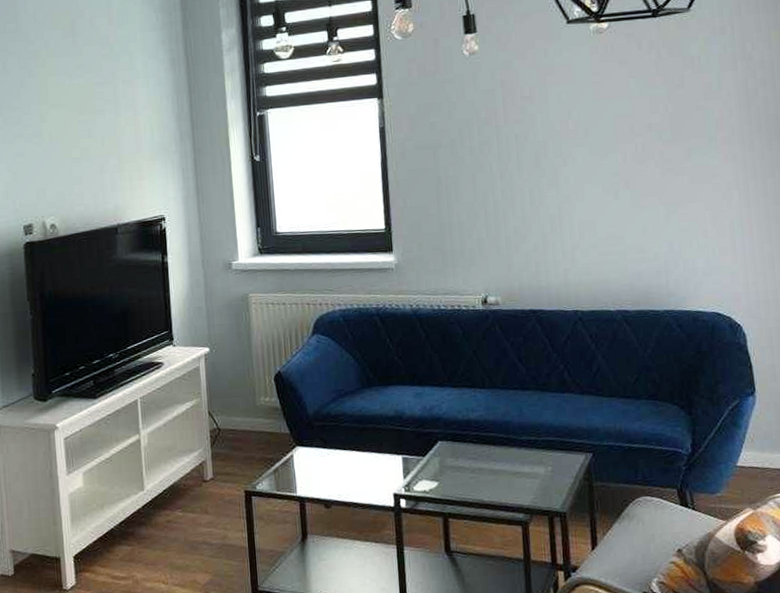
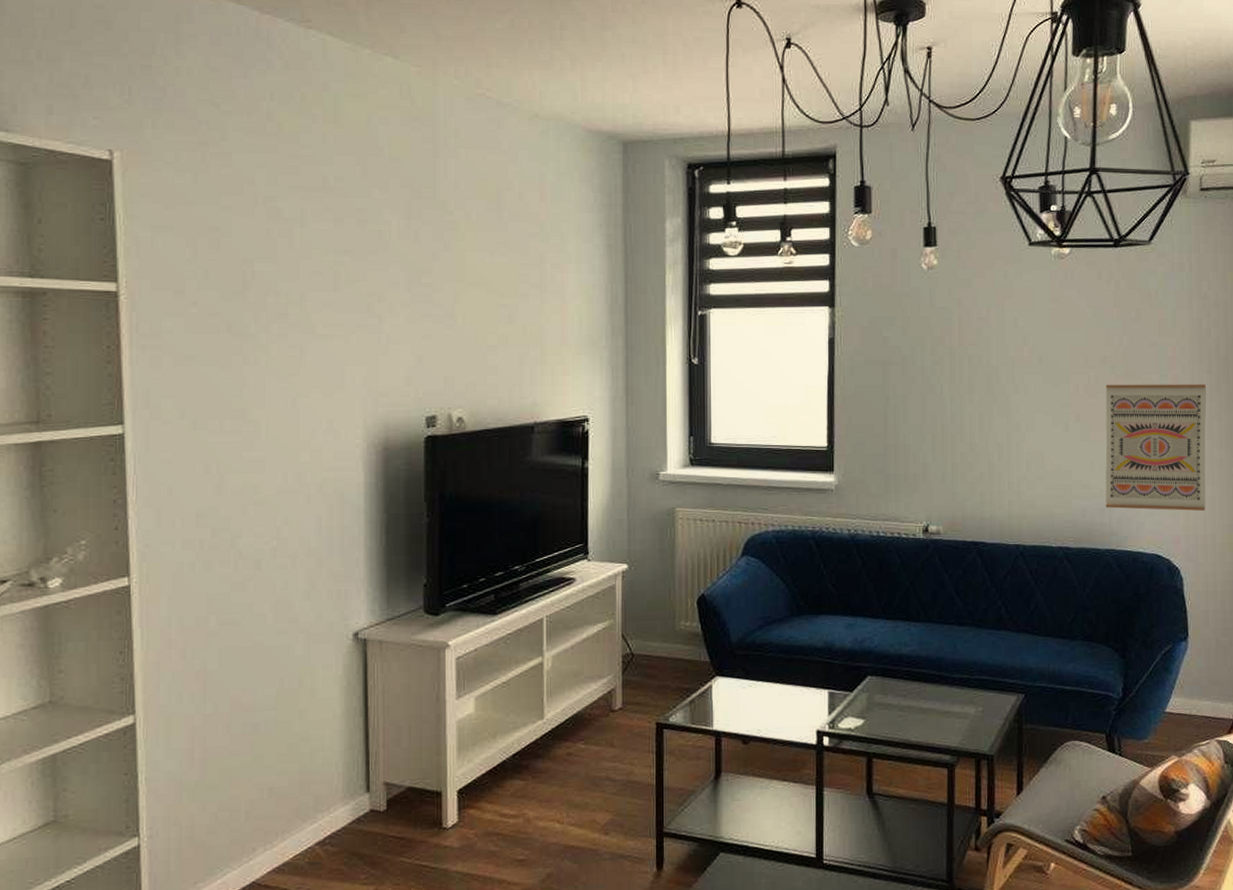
wall art: none [653,143,765,270] -> present [1105,384,1206,511]

